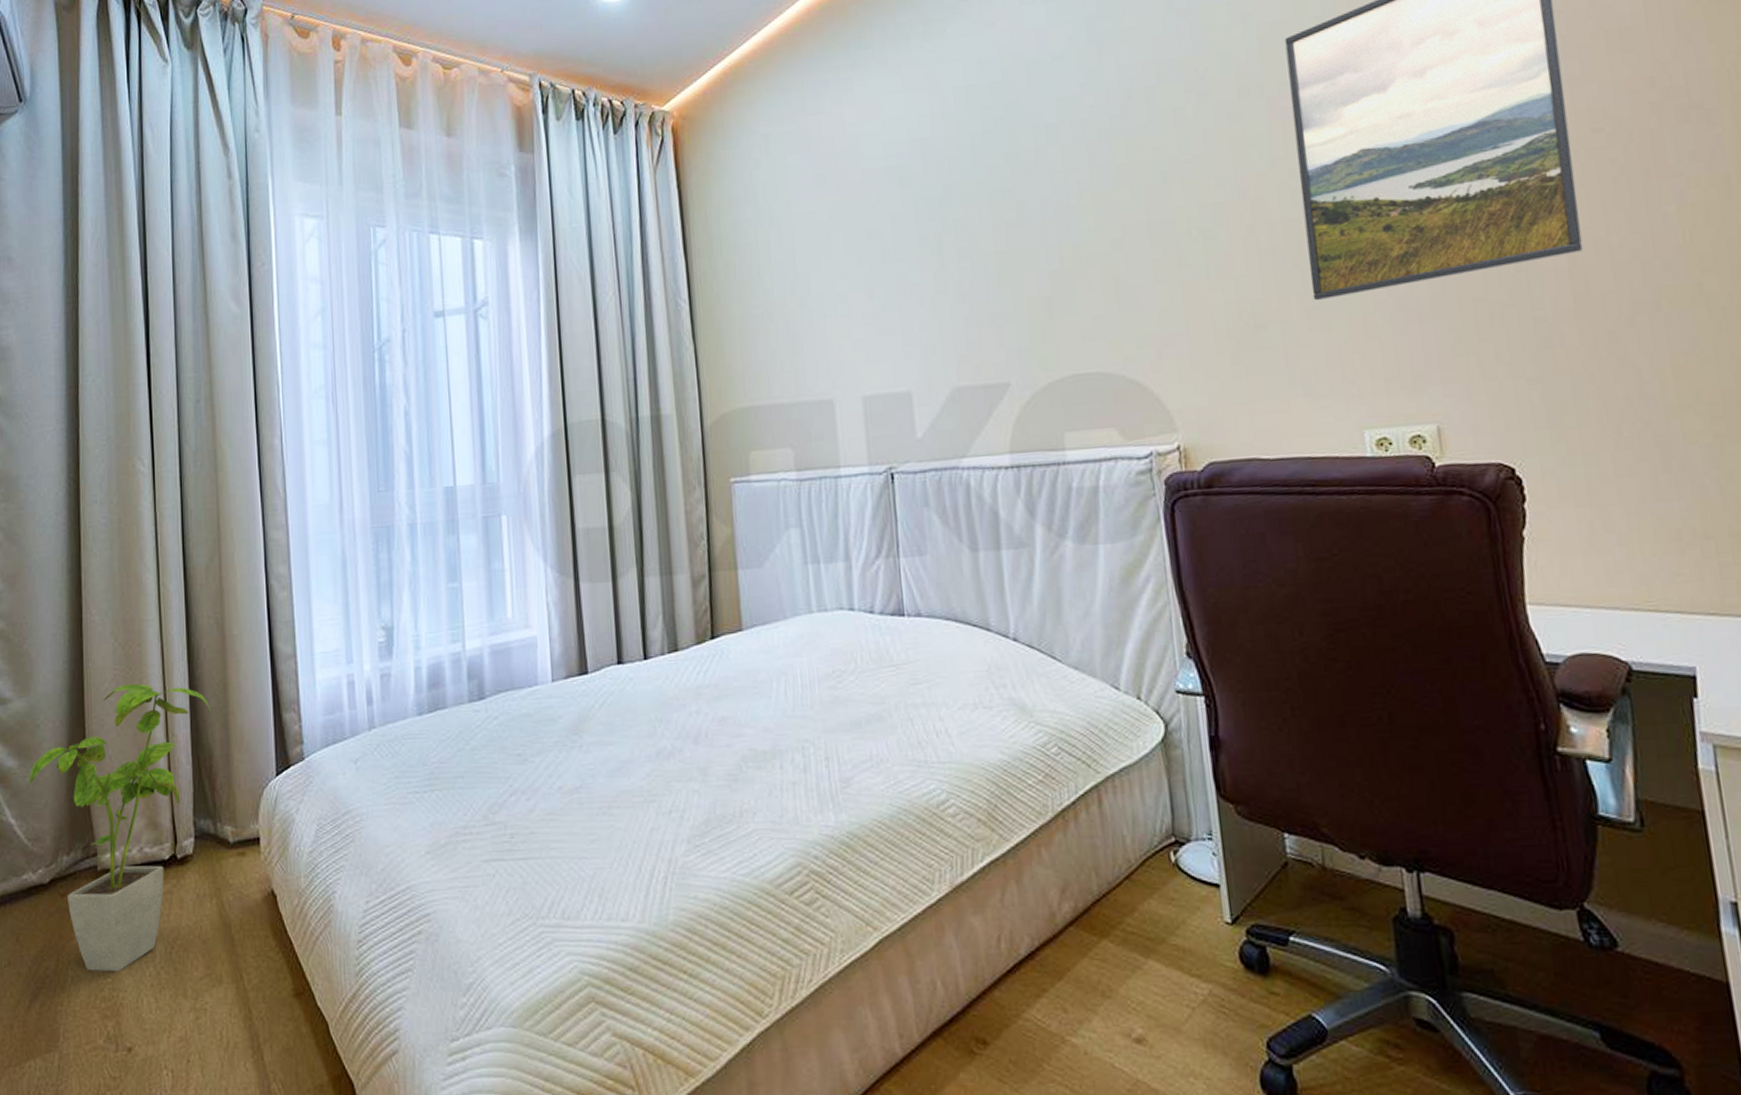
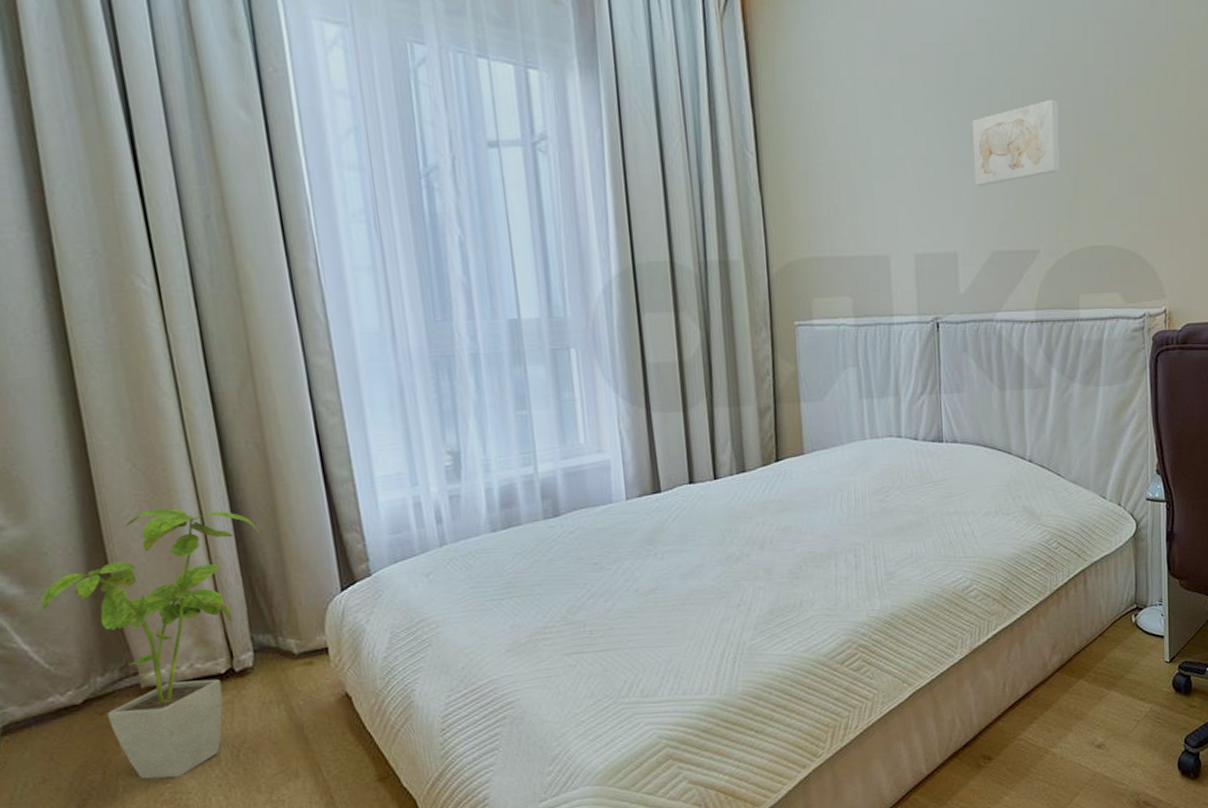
wall art: none [921,212,1029,316] -> present [972,99,1060,187]

